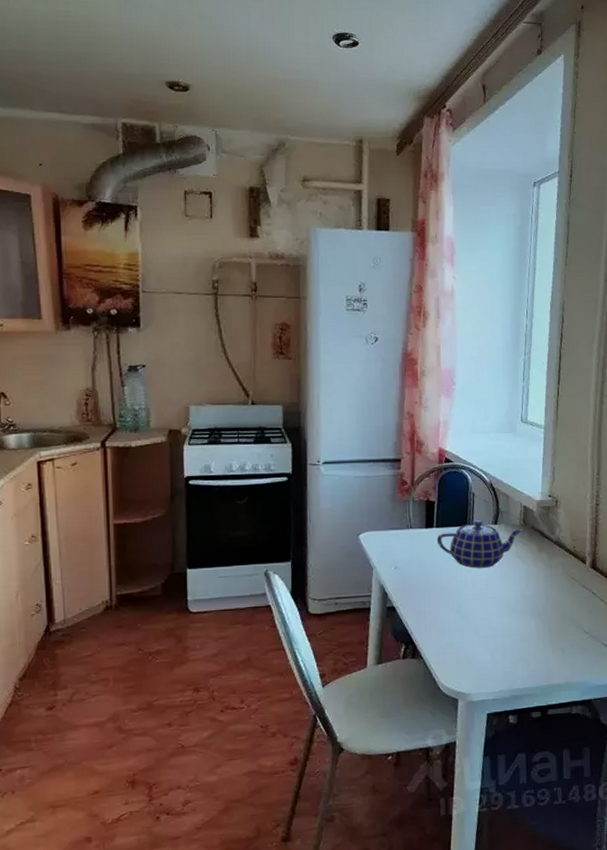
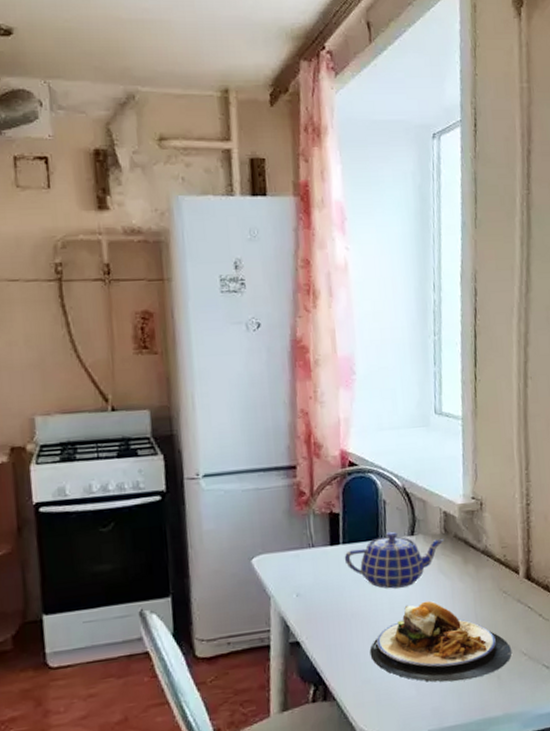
plate: none [453,581,576,651] -> present [369,601,512,683]

